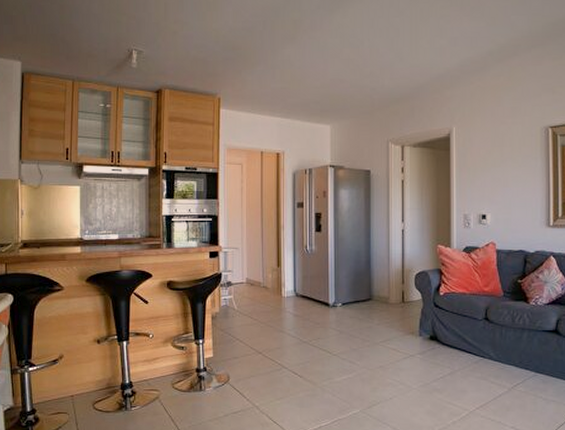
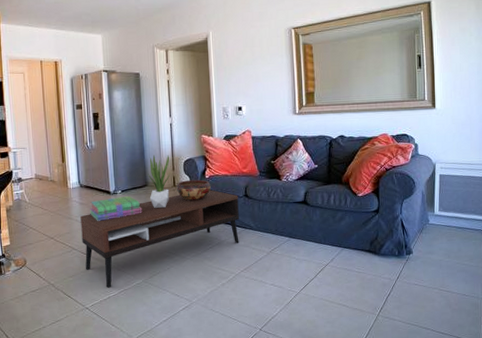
coffee table: none [294,309,477,416] -> present [80,190,239,288]
stack of books: none [305,309,364,337] -> present [90,195,142,221]
potted plant: none [373,265,400,326] -> present [148,155,170,208]
decorative bowl: none [405,296,445,321] -> present [176,179,211,202]

